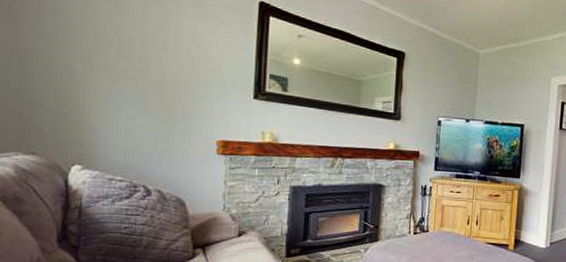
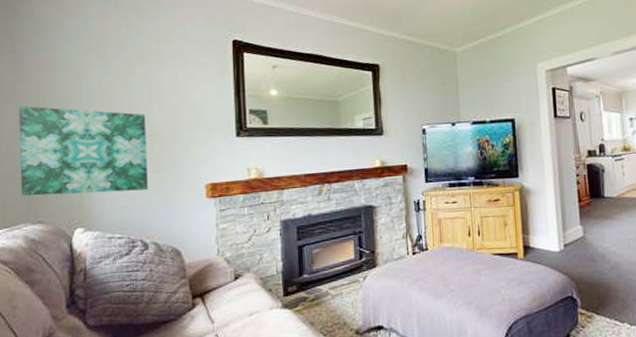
wall art: none [13,29,159,138] -> present [19,106,148,196]

